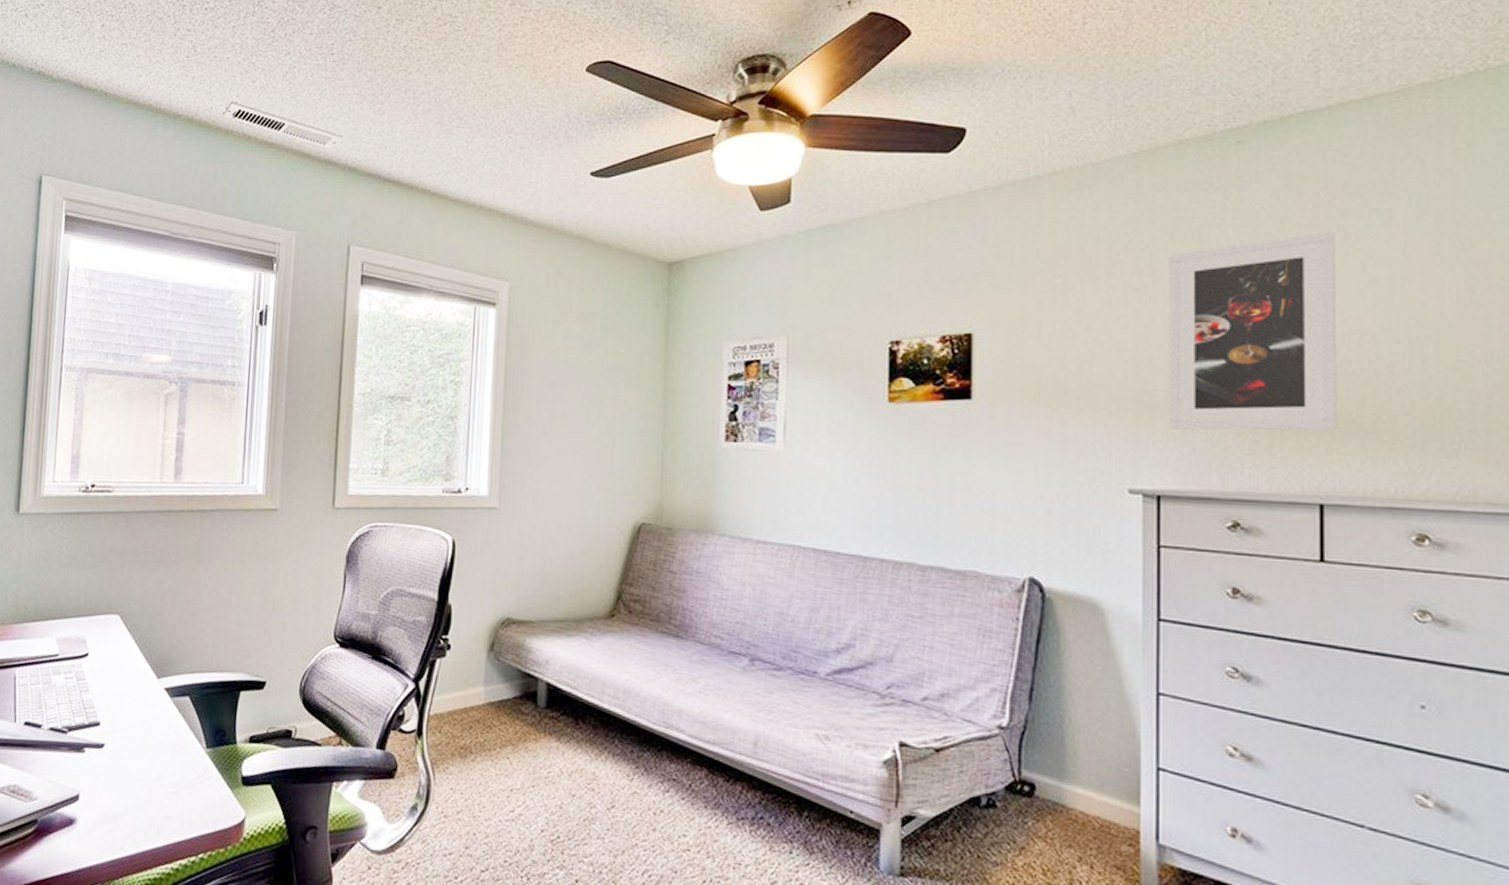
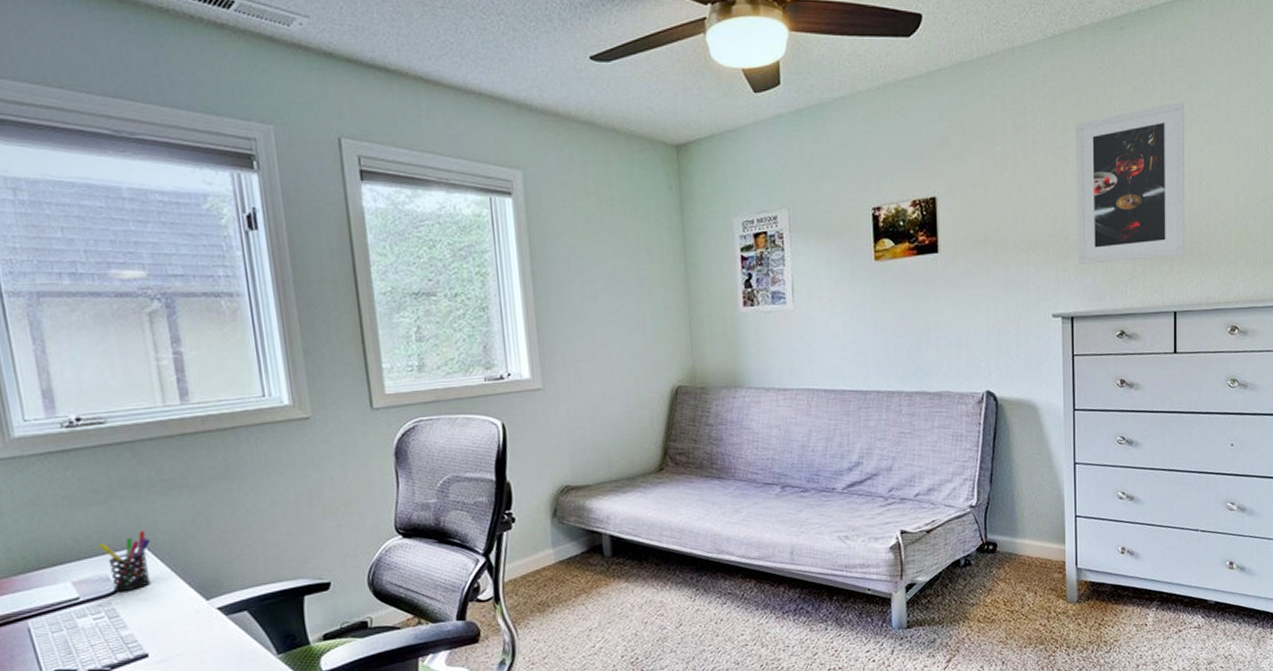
pen holder: none [84,598,124,657] -> present [99,530,151,593]

